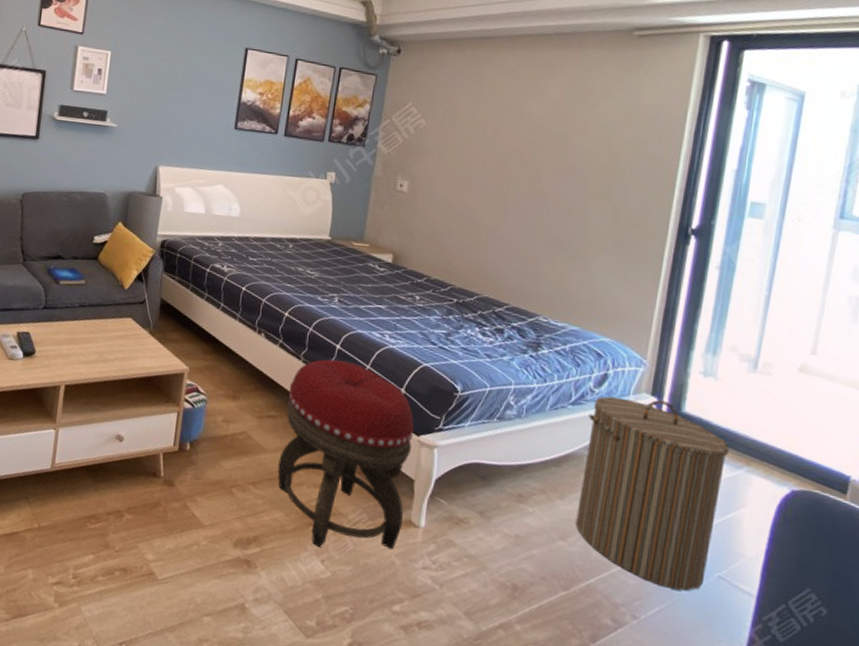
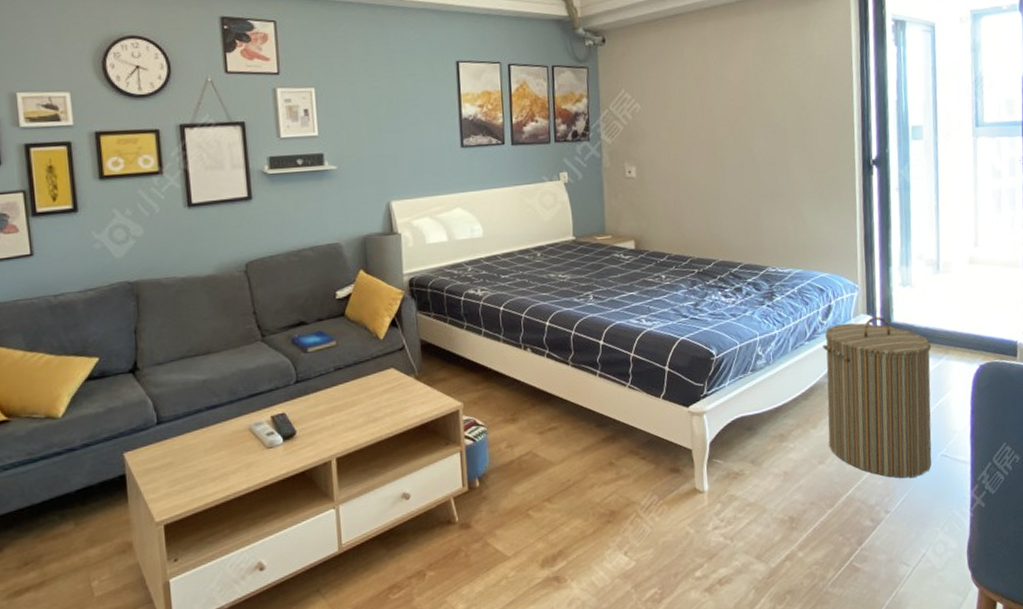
footstool: present [277,359,414,549] -> none [563,354,689,542]

